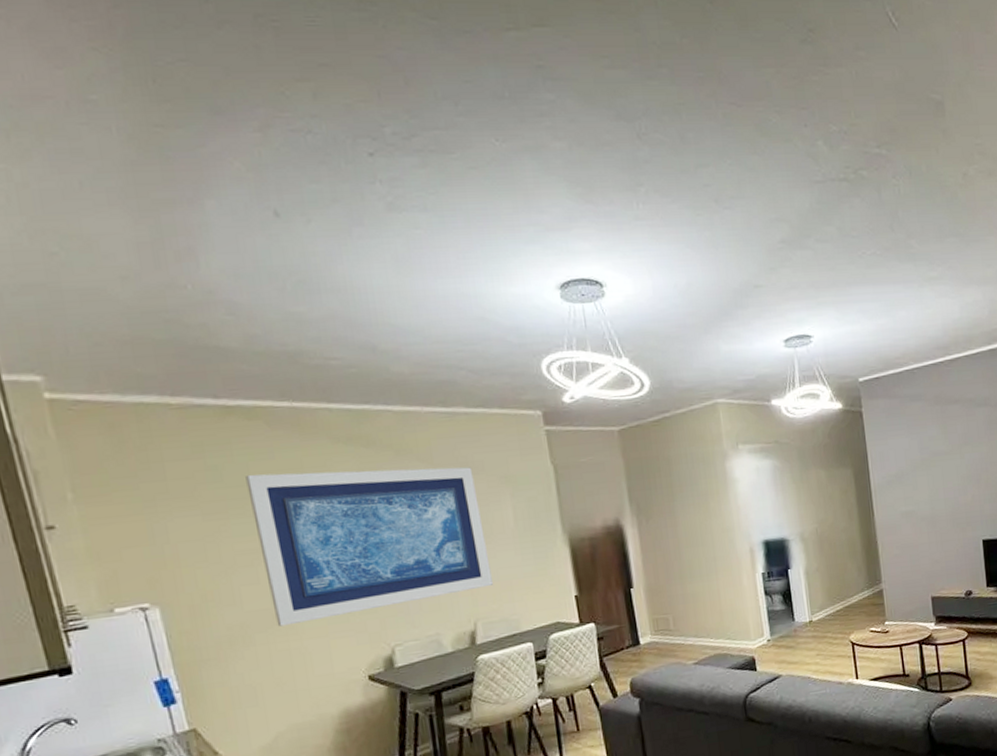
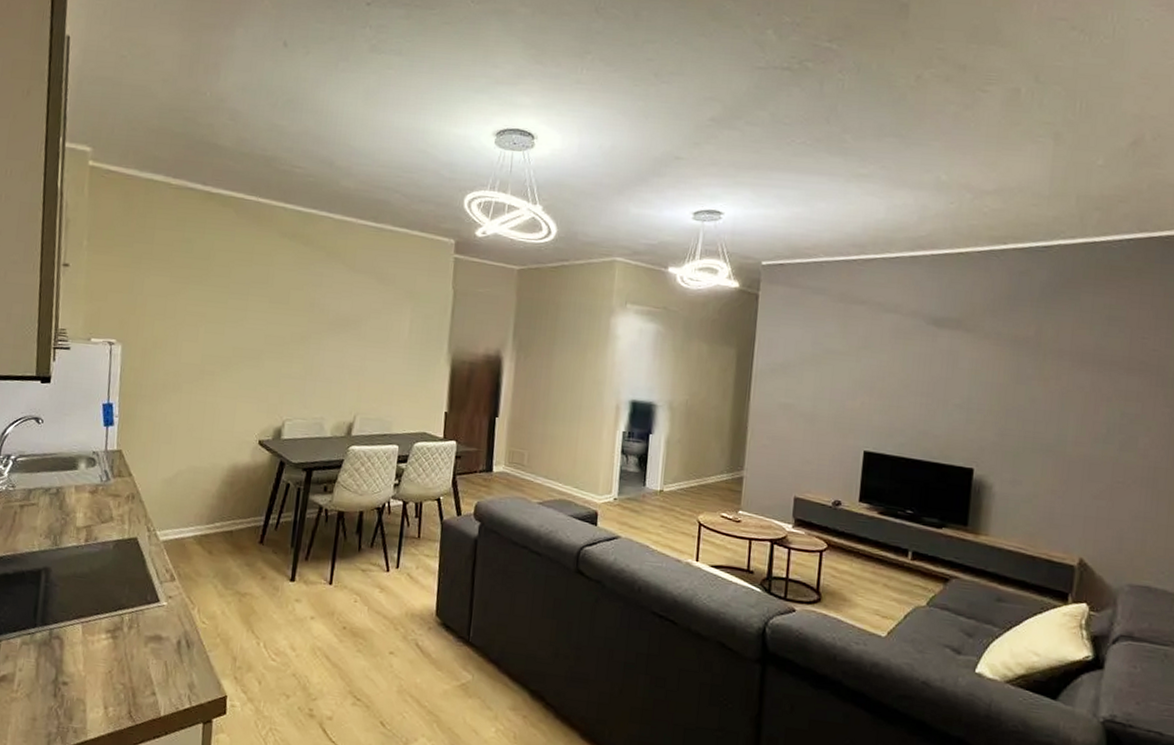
wall art: present [245,467,493,627] -> none [201,250,385,387]

